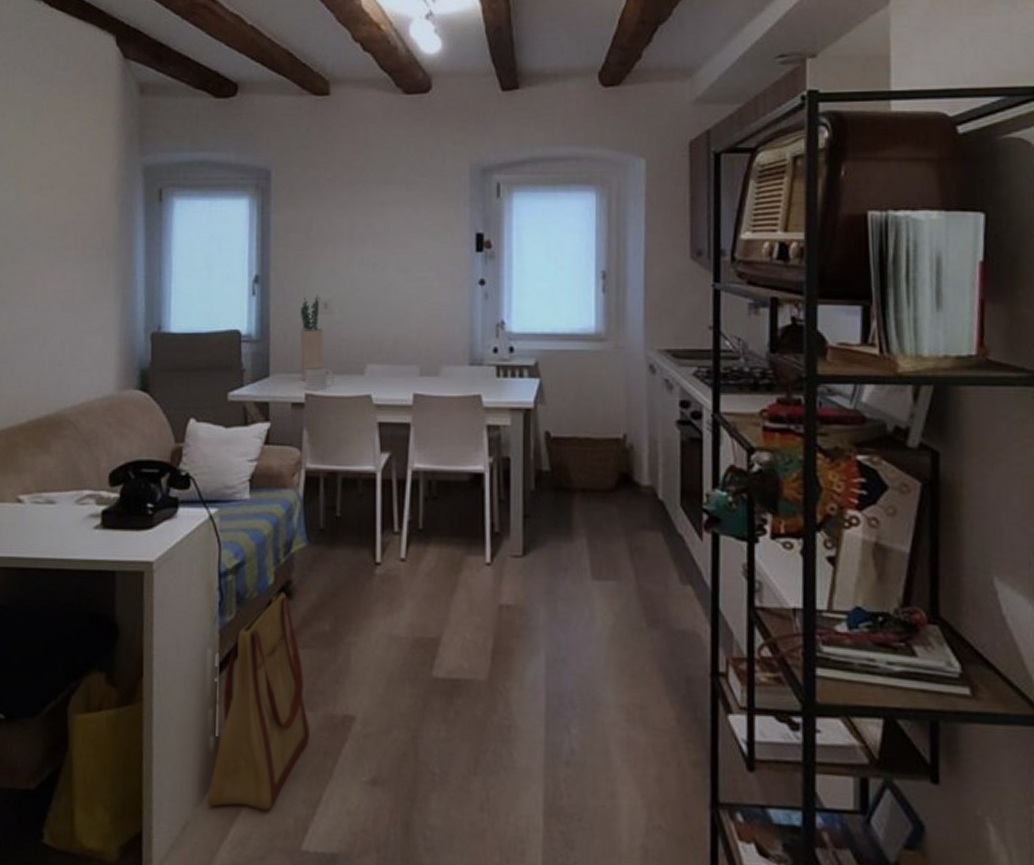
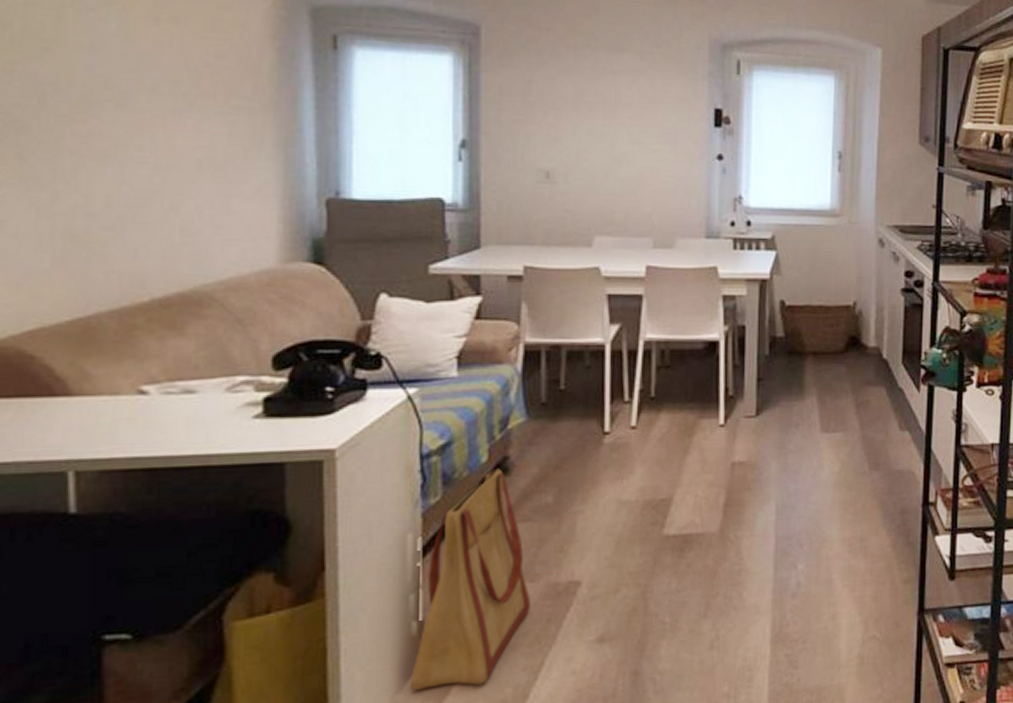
vase: present [300,295,325,382] -> none [517,163,546,254]
mug: present [305,367,334,391] -> none [523,238,557,263]

